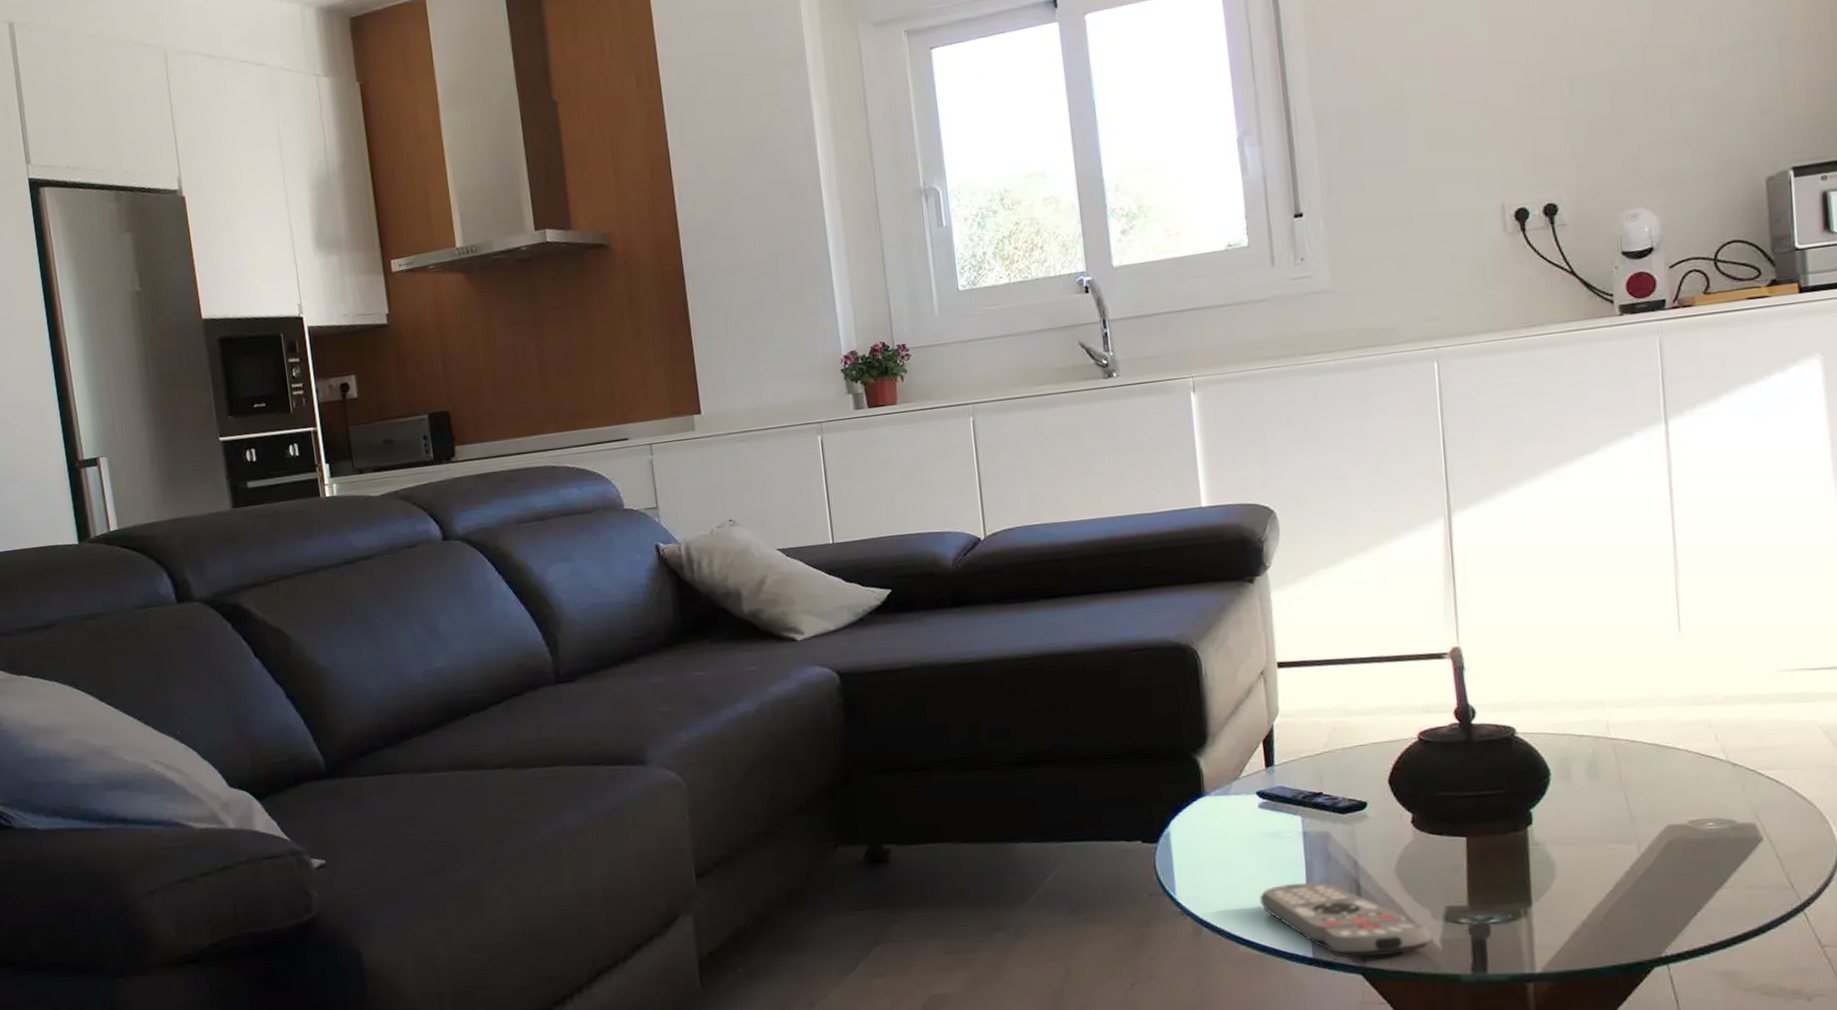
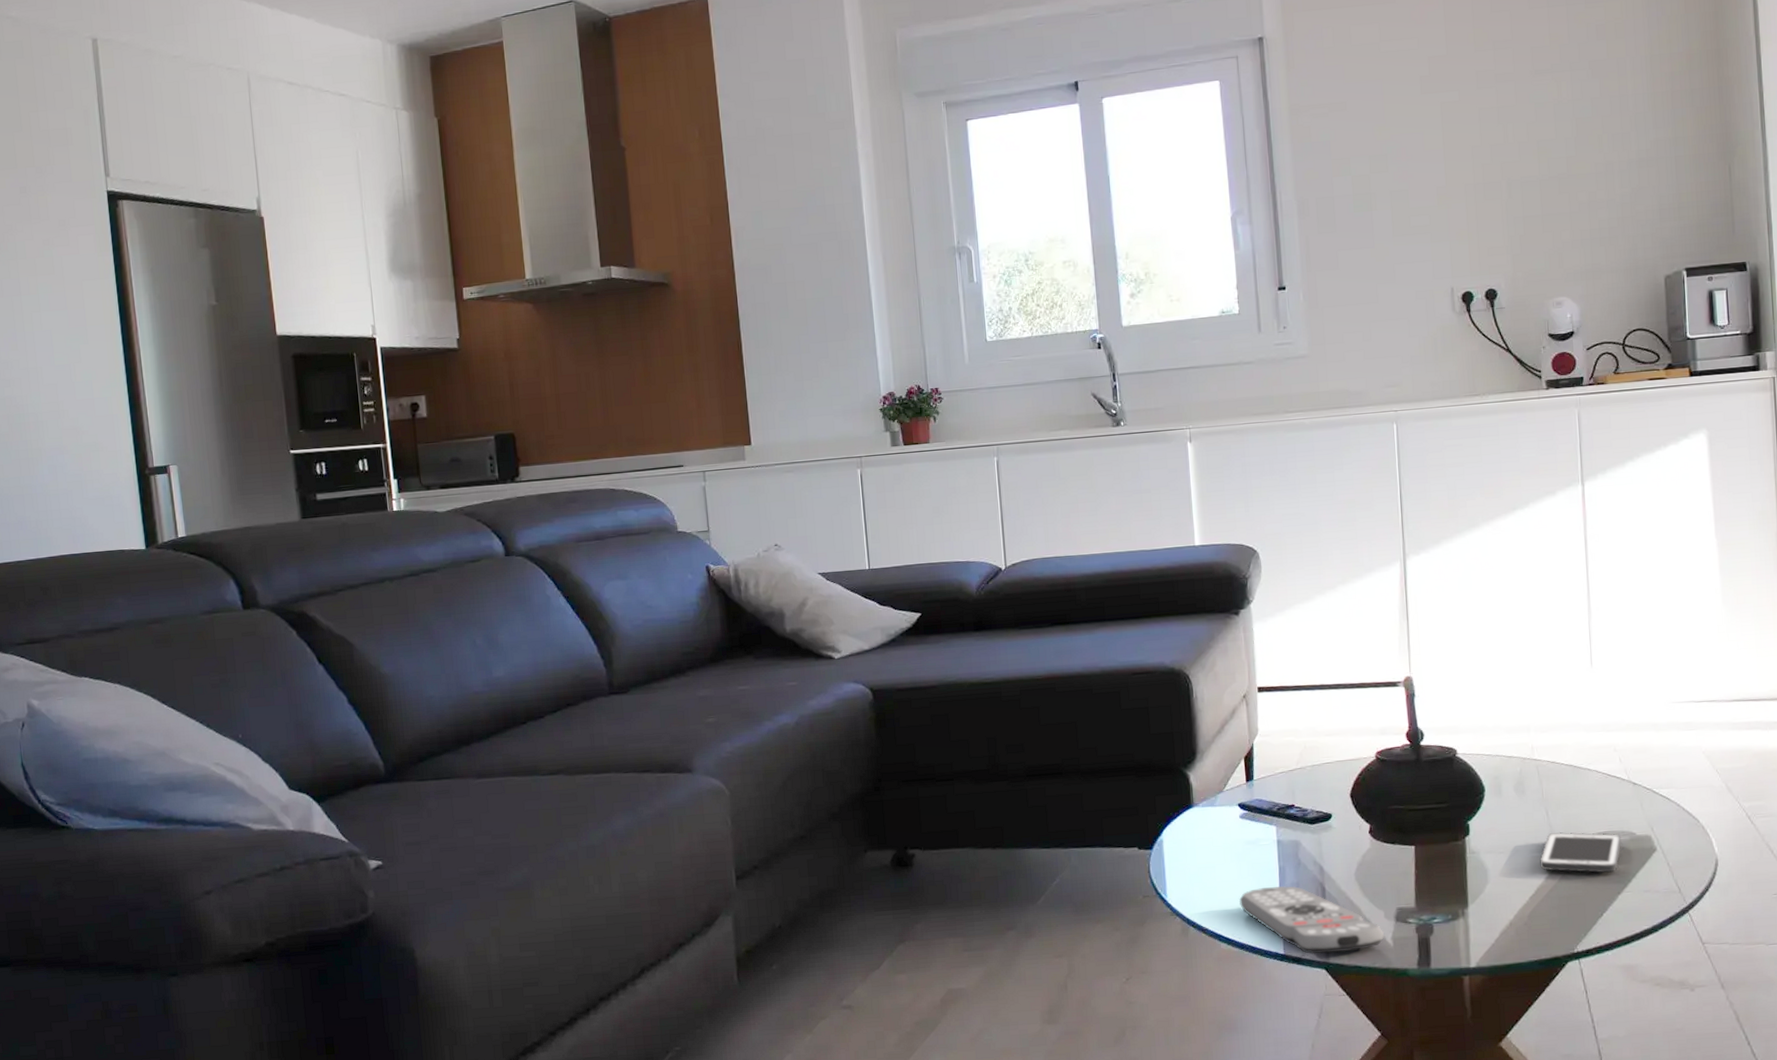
cell phone: none [1617,820,1720,867] -> present [1539,831,1622,873]

